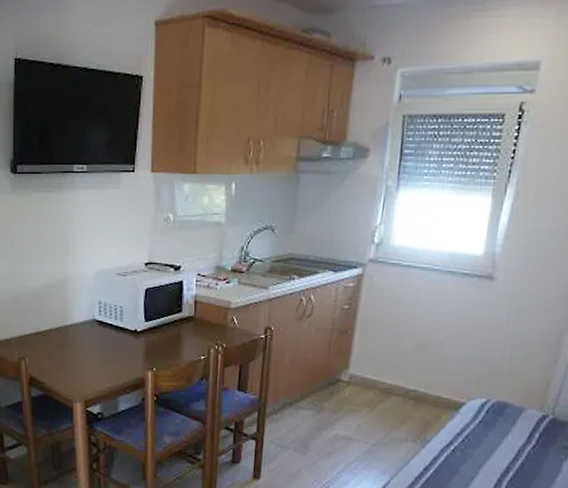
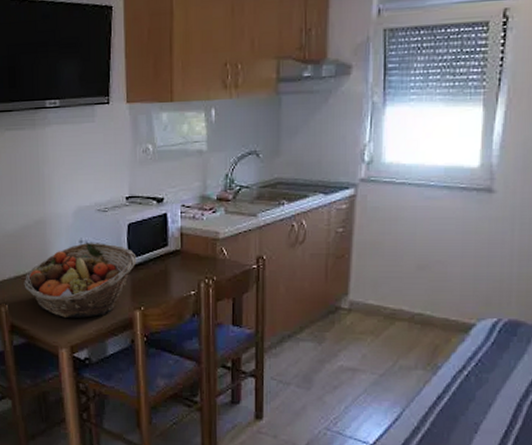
fruit basket: none [44,304,152,376] -> present [24,243,137,318]

